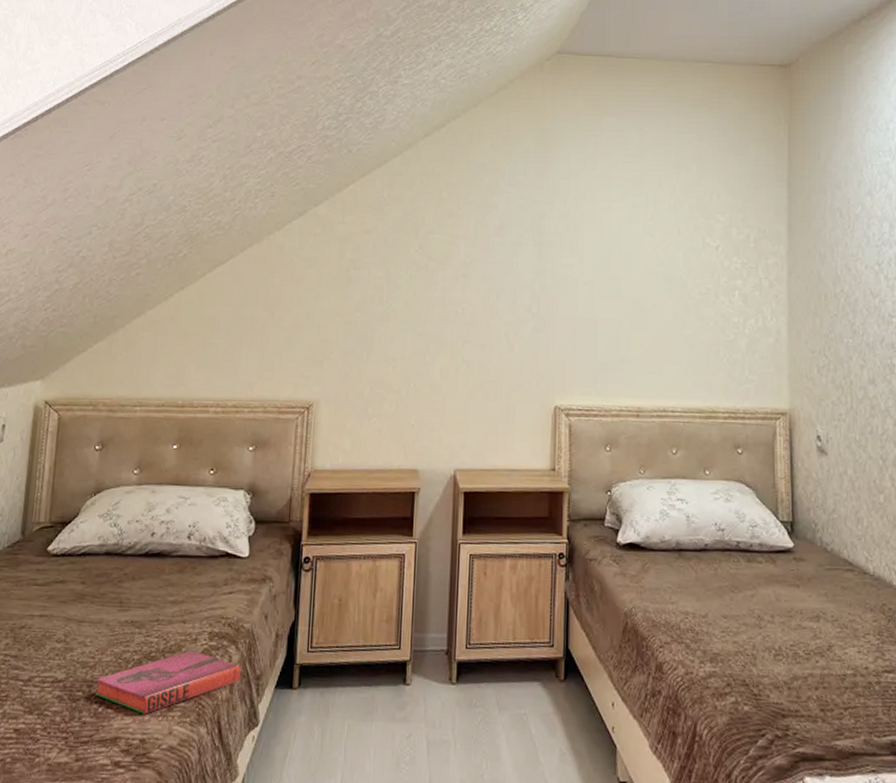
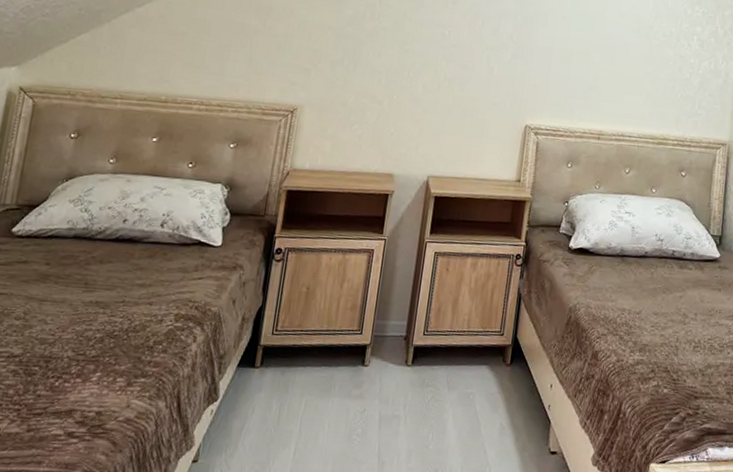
hardback book: present [95,650,241,714] -> none [52,330,205,389]

